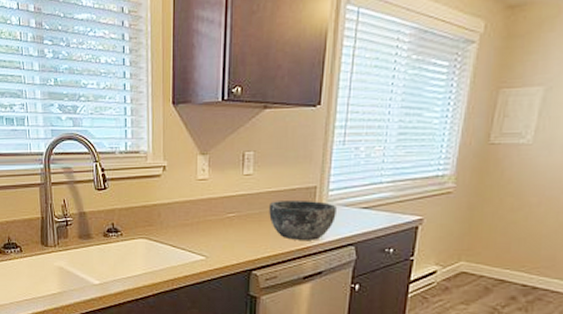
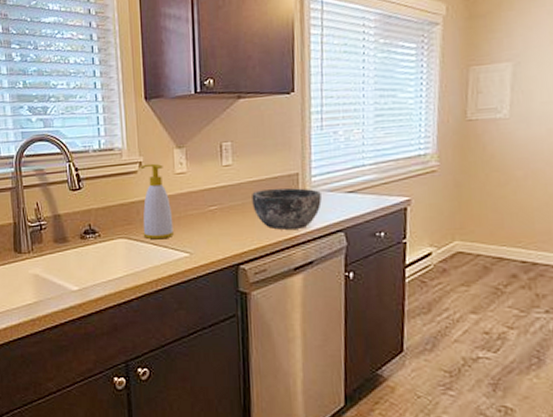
soap bottle: none [163,168,192,242] -> present [140,163,174,240]

